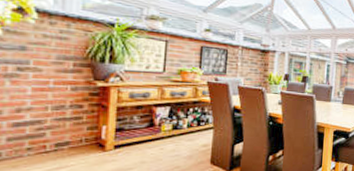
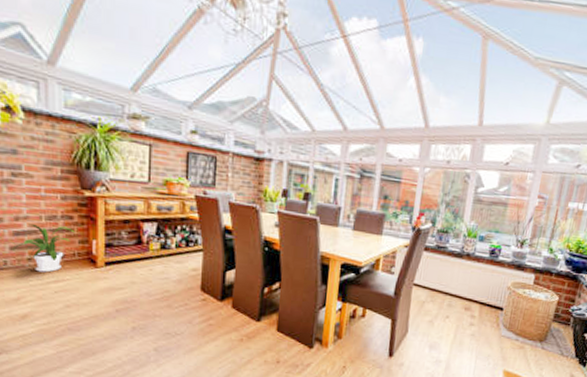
house plant: none [11,114,85,160] -> present [13,223,76,273]

